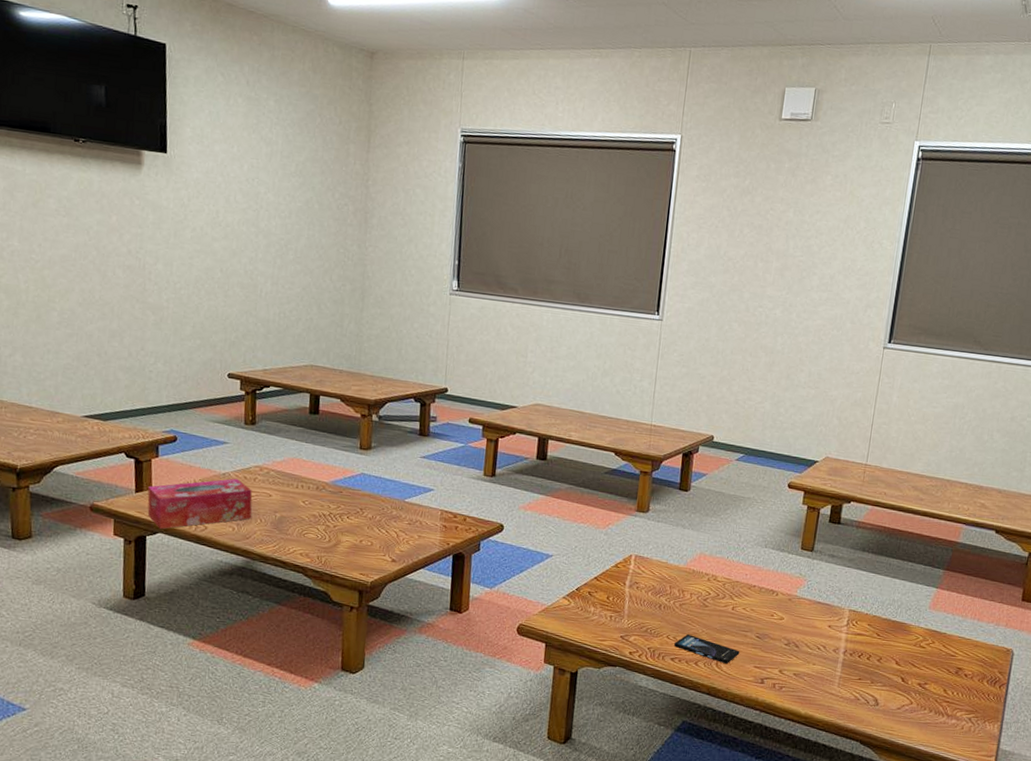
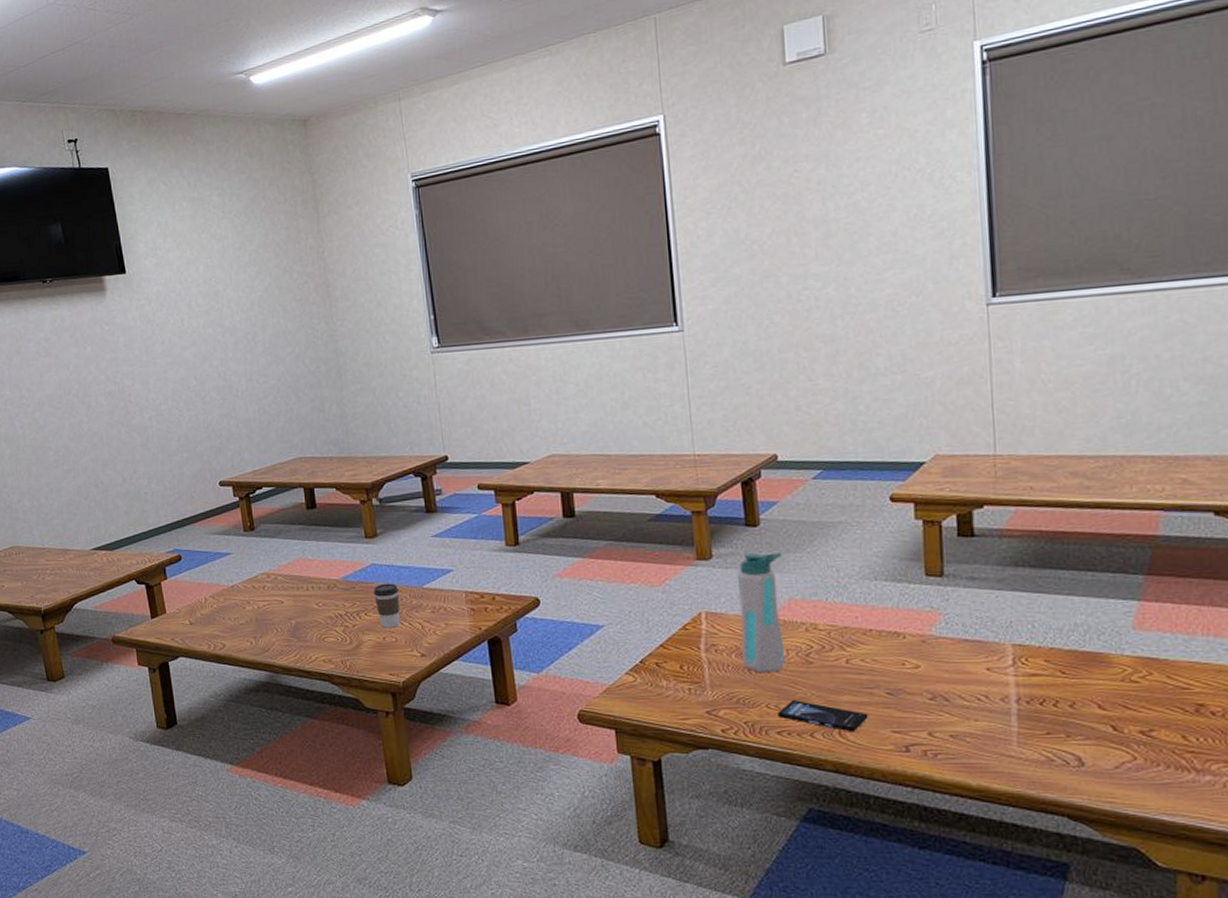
tissue box: present [147,478,253,529] -> none [162,589,268,653]
coffee cup: none [358,492,383,533] -> present [373,583,401,628]
water bottle: none [656,511,702,611] -> present [736,552,786,673]

